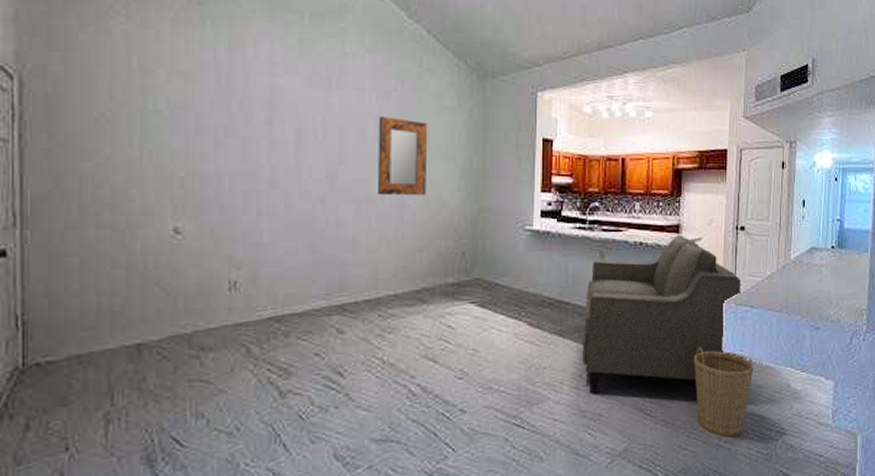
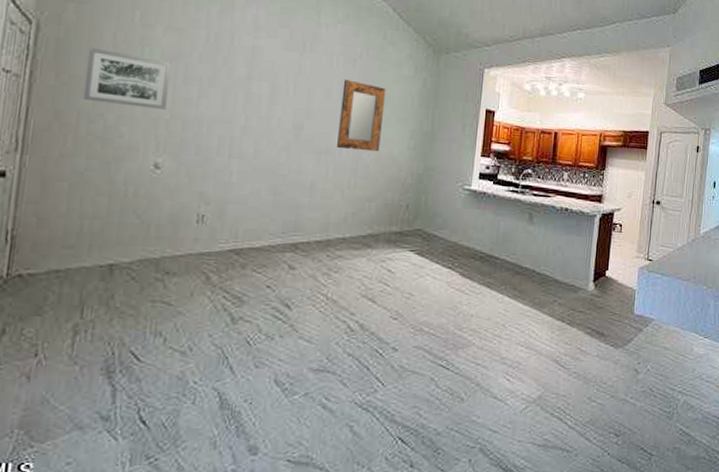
wall art: none [83,101,179,167] -> present [82,47,171,110]
sofa: present [582,235,741,394] -> none [506,204,655,343]
basket: present [694,346,754,437] -> none [607,307,662,394]

